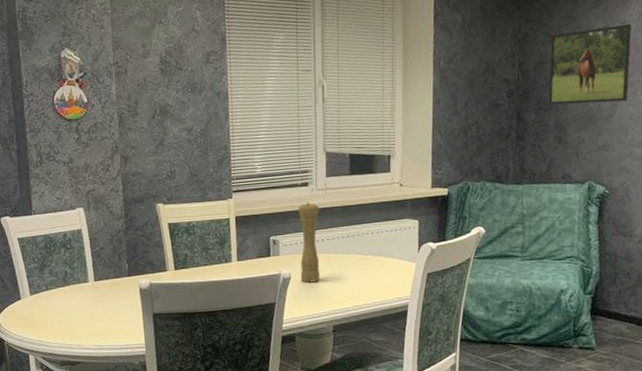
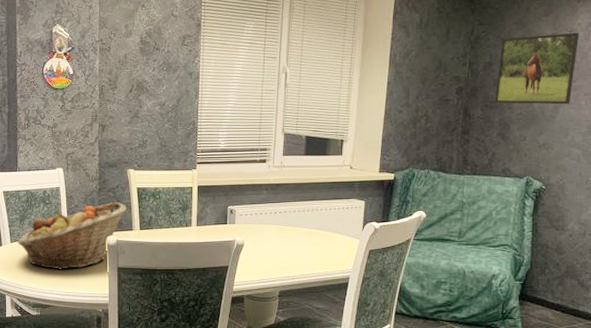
fruit basket: none [37,240,159,321] -> present [17,201,127,270]
pepper mill: present [298,202,320,283] -> none [253,177,274,250]

